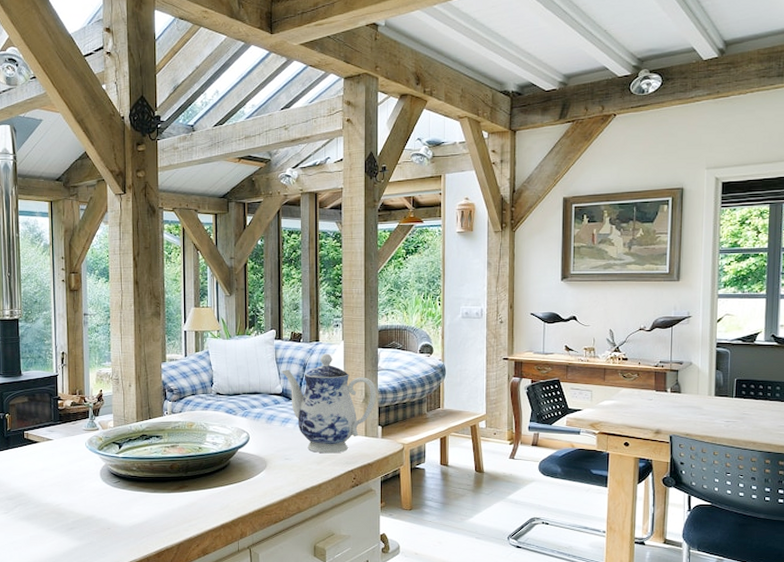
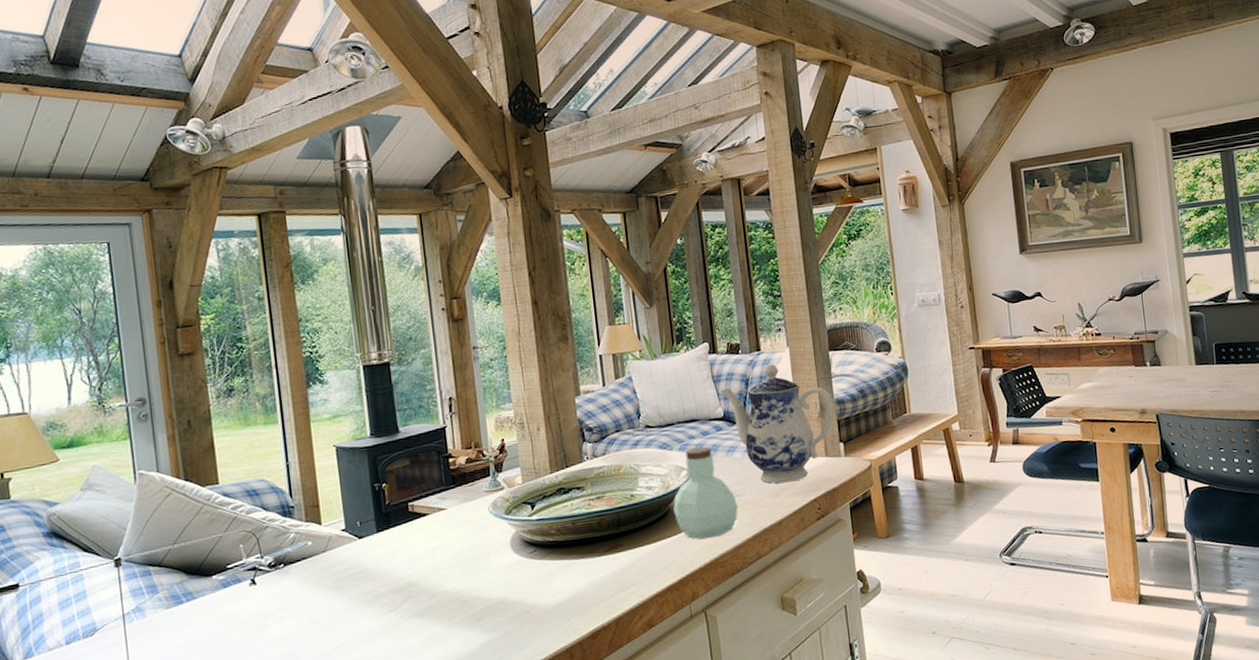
jar: none [233,415,286,491] -> present [673,446,738,540]

